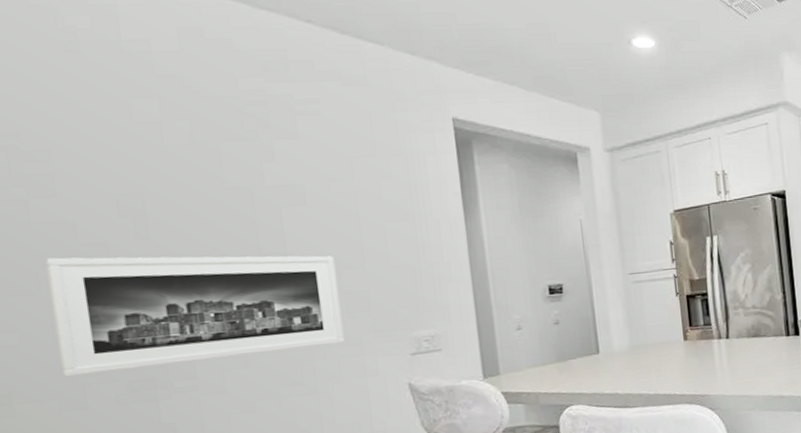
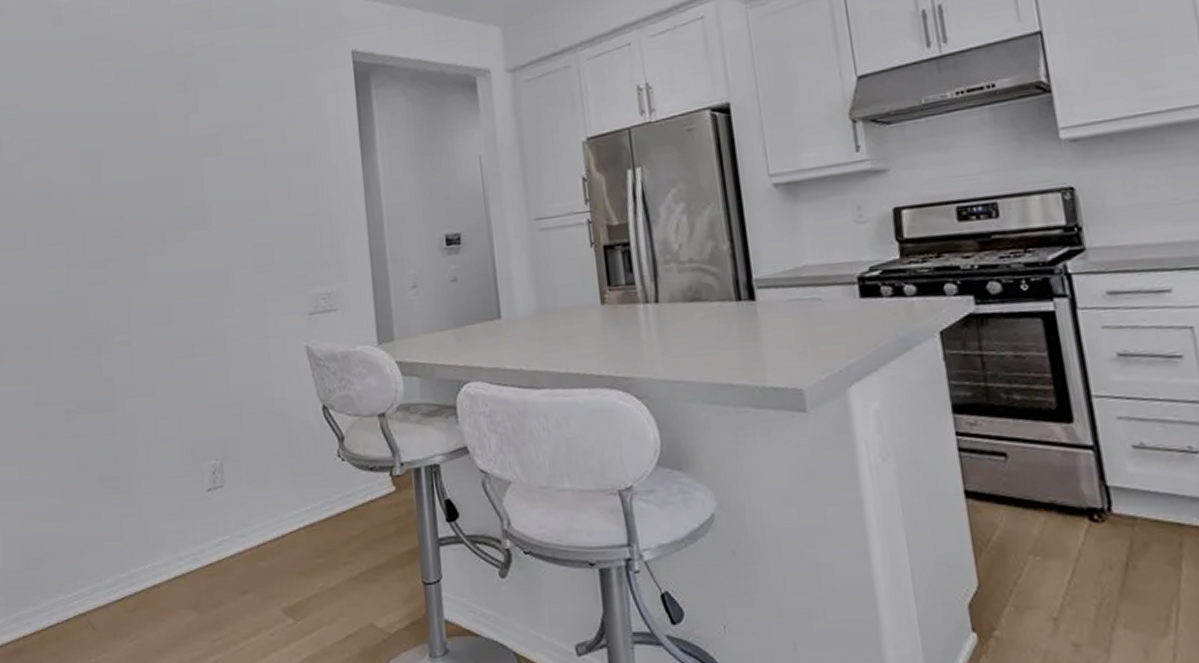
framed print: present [46,255,345,377] -> none [31,206,251,328]

